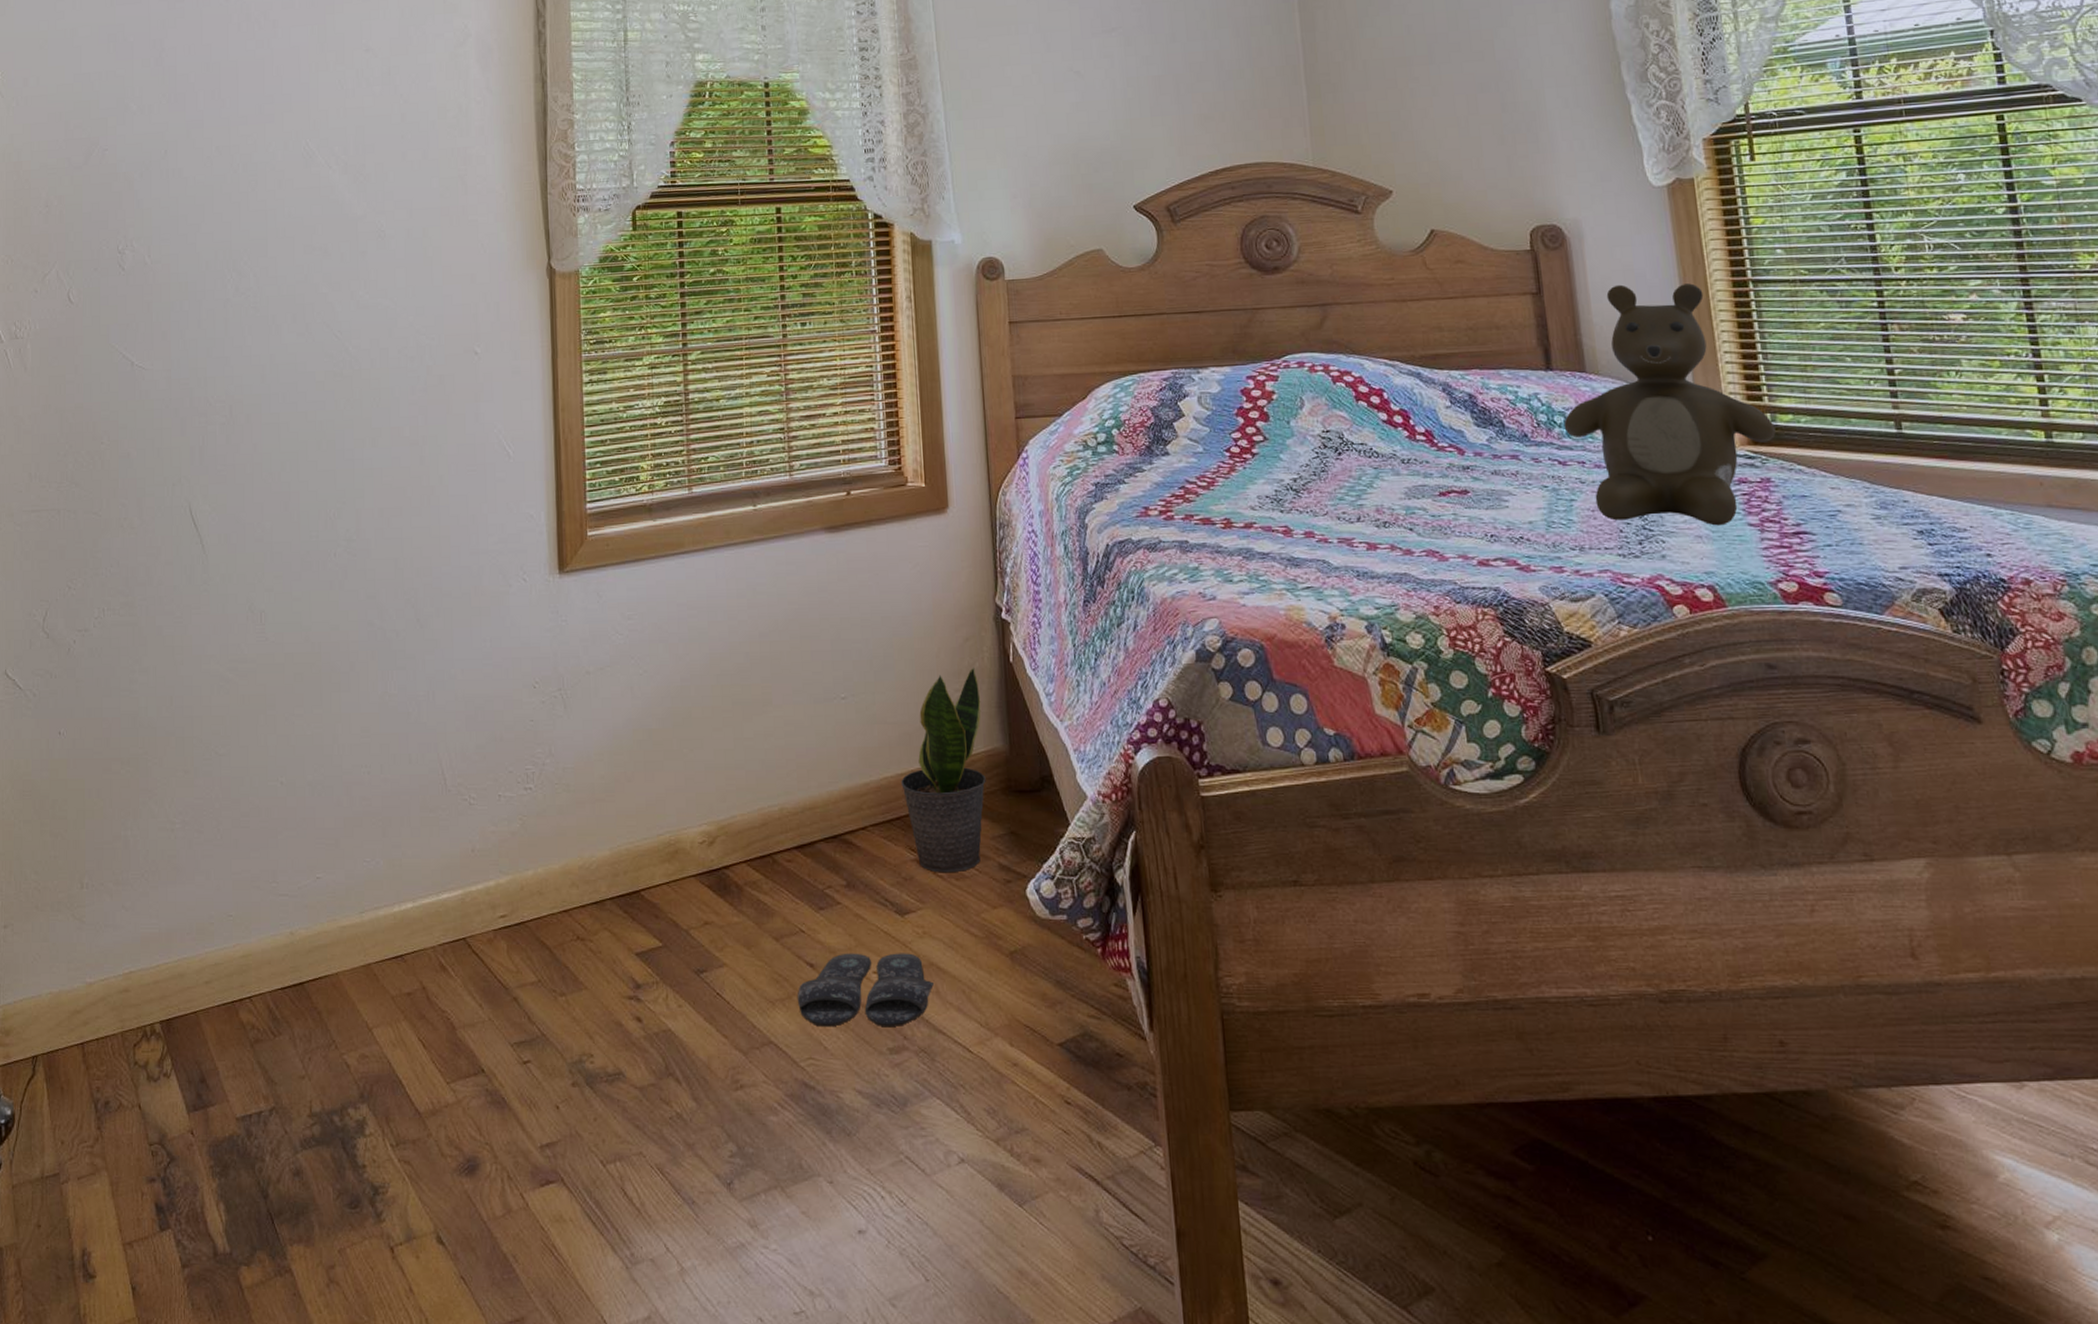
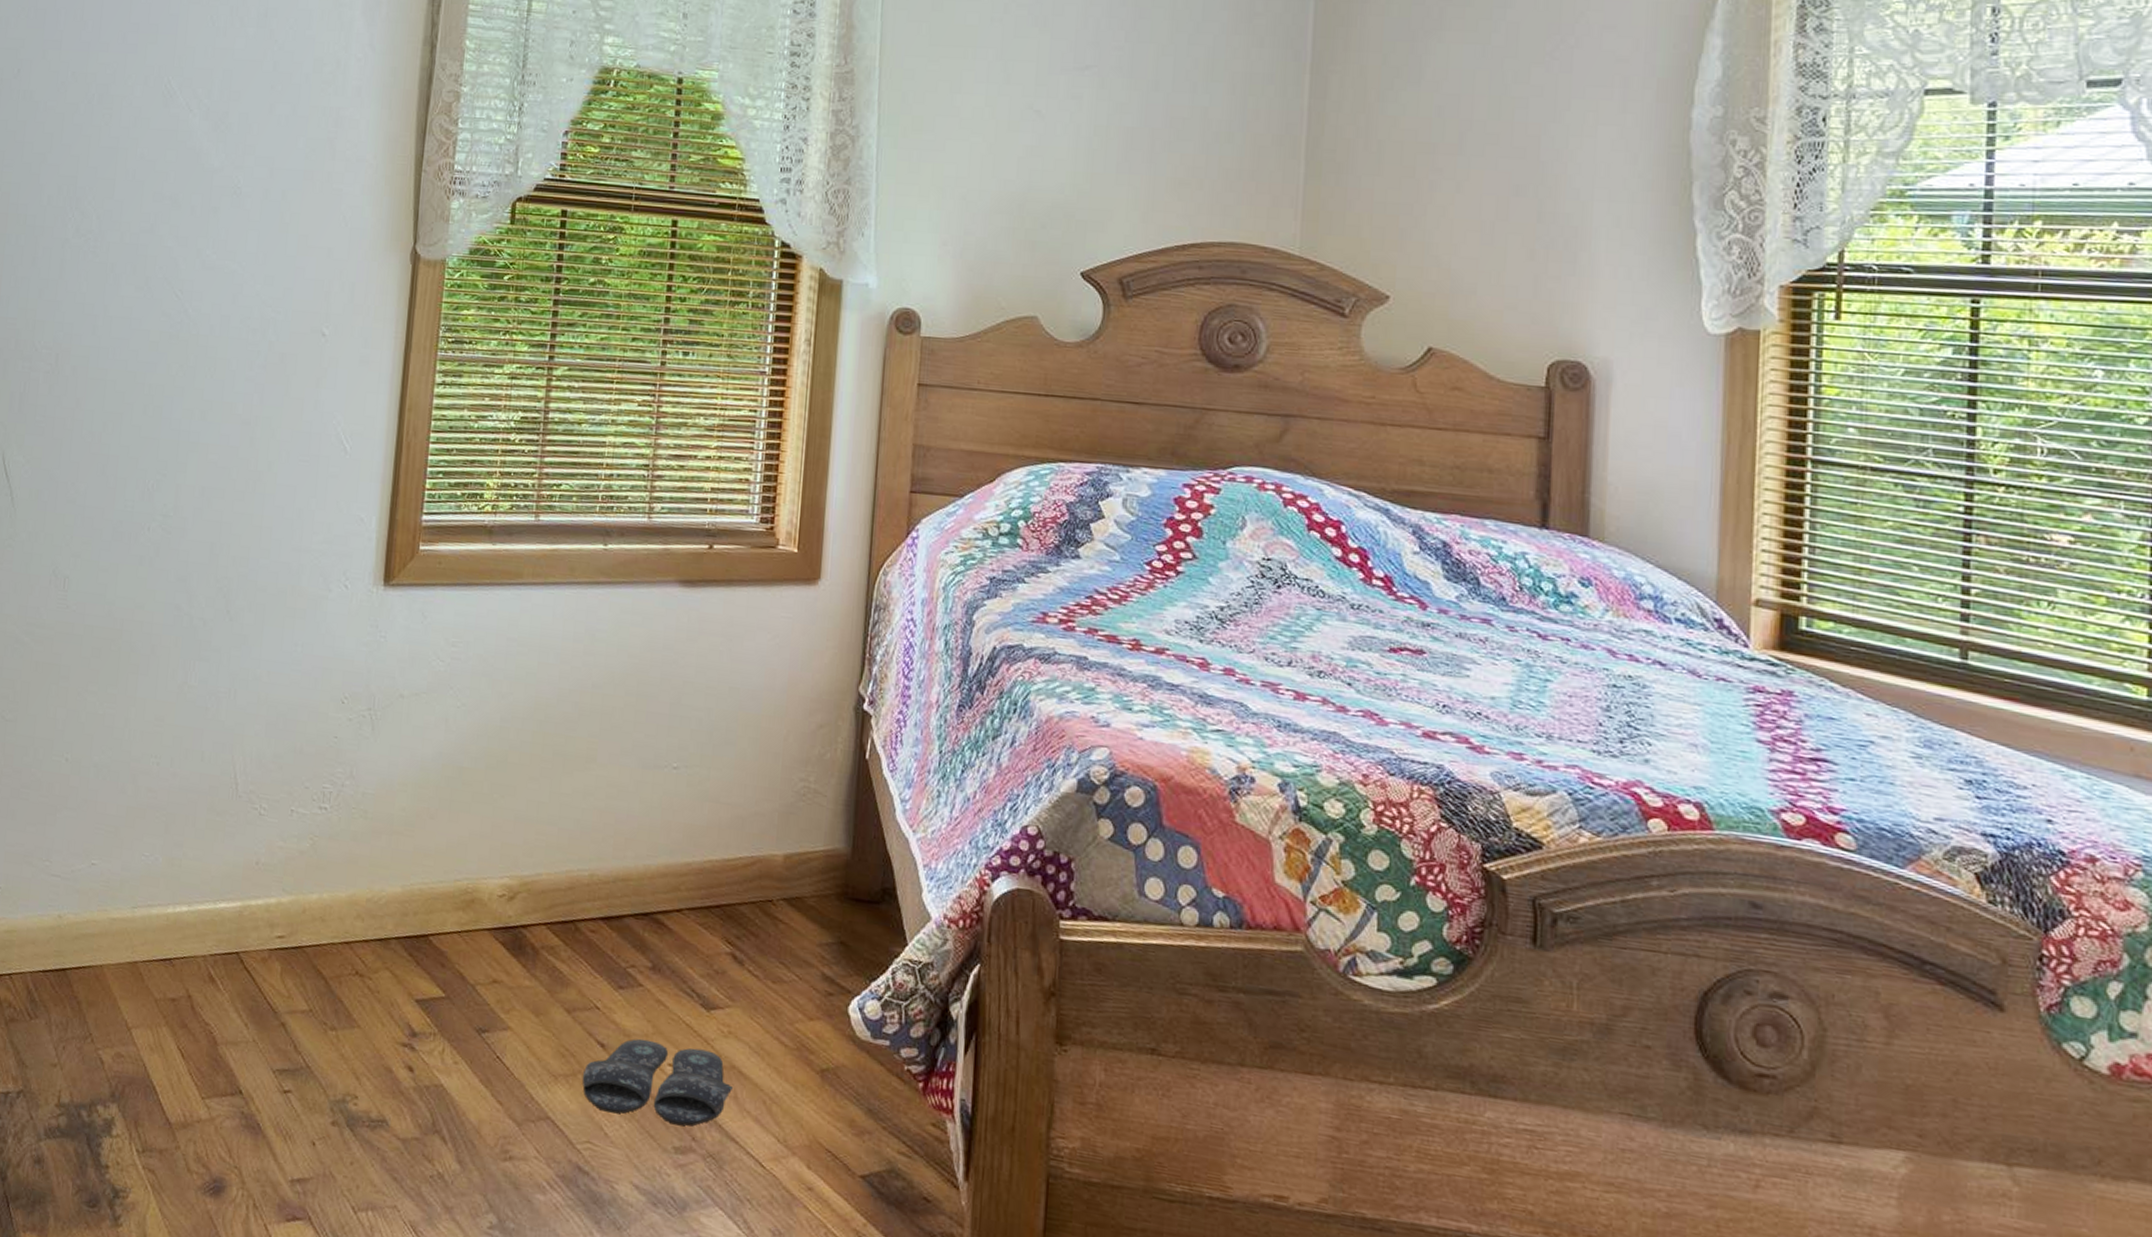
potted plant: present [901,667,986,873] -> none [726,757,827,975]
teddy bear: present [1563,283,1776,526] -> none [1551,441,1810,737]

